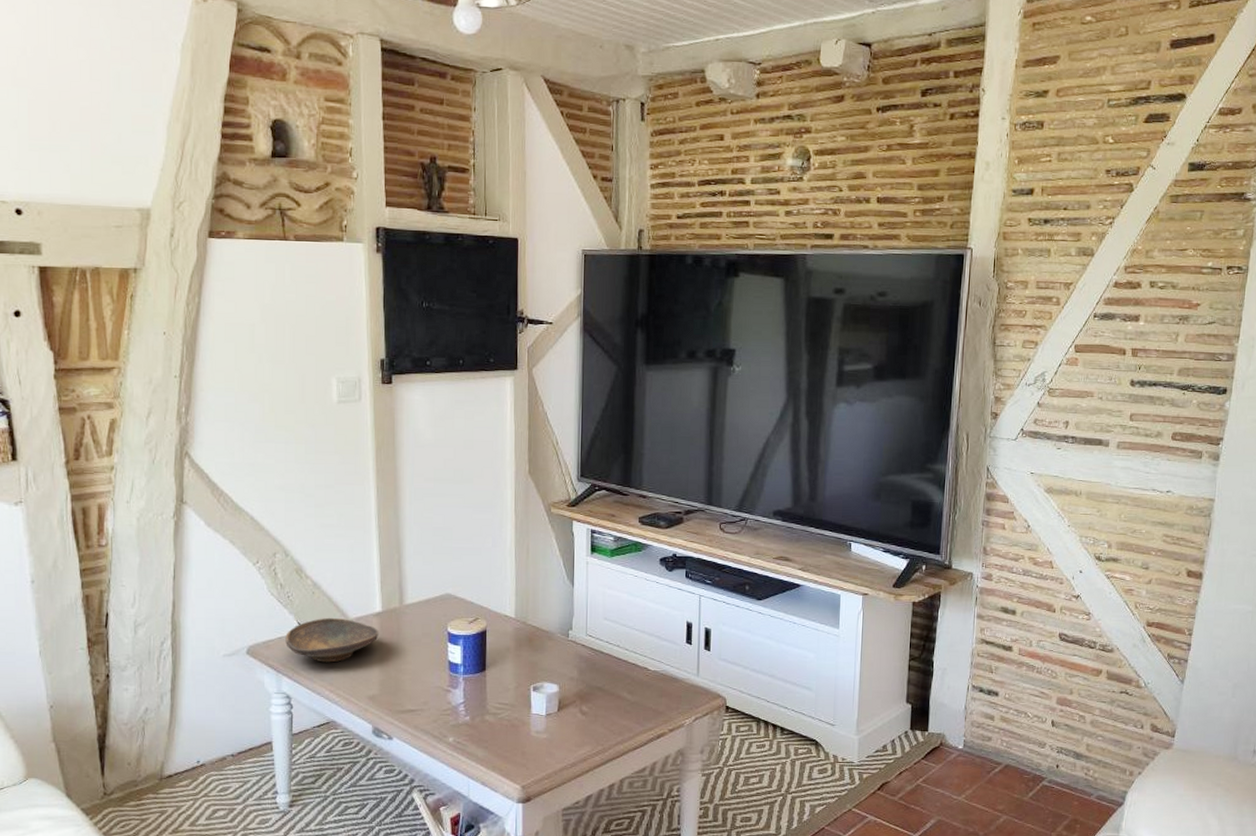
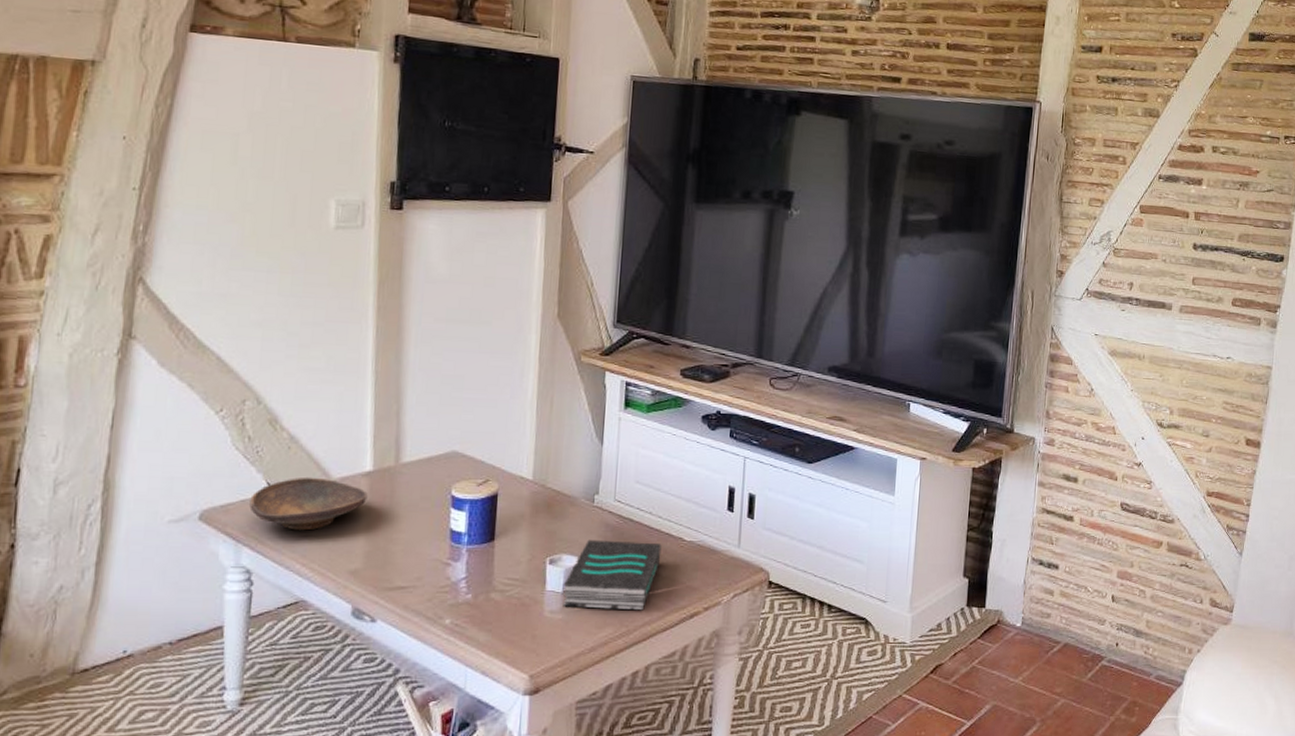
book: none [545,669,629,732] -> present [563,539,662,611]

